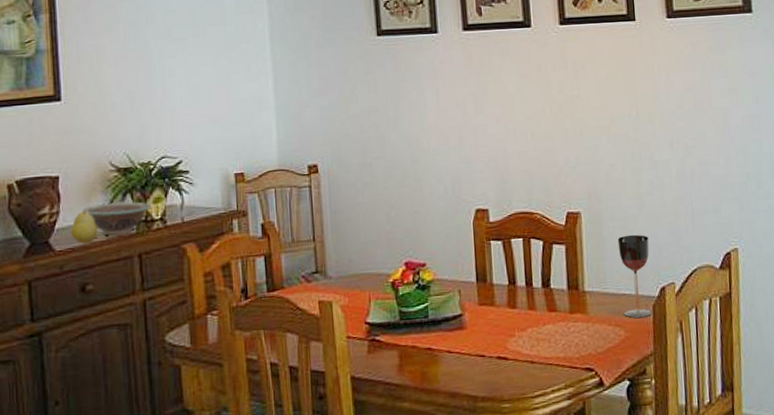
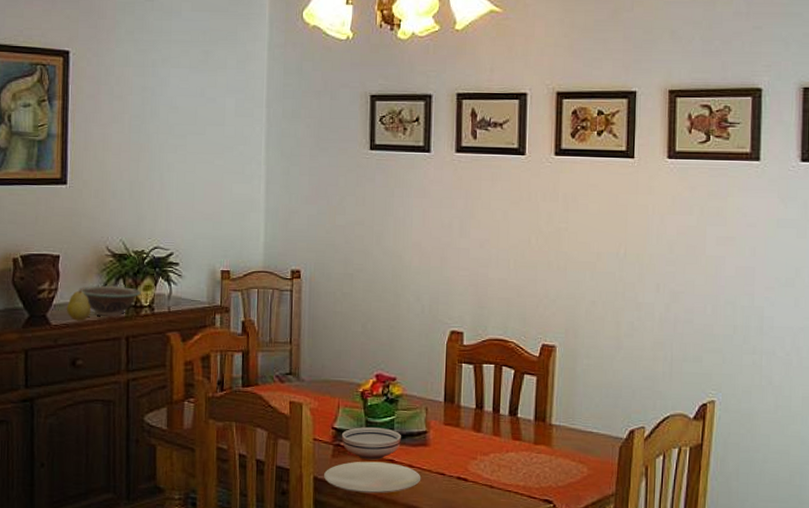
plate: none [361,351,462,387] -> present [324,461,421,494]
bowl: none [376,316,437,352] -> present [342,427,401,460]
wineglass: present [617,234,653,318] -> none [588,374,623,457]

